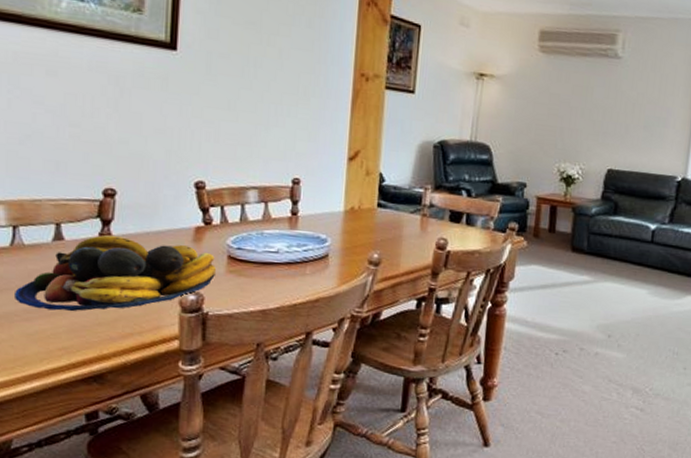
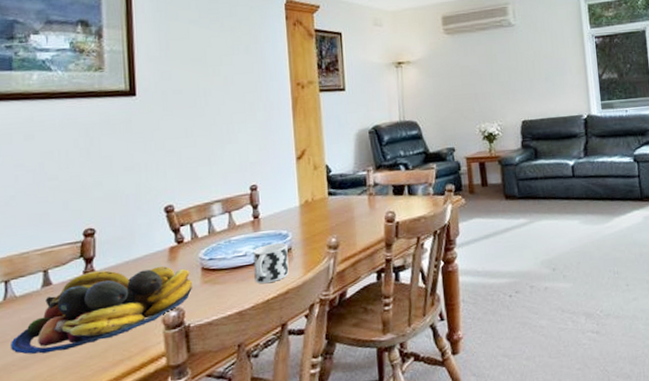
cup: none [284,246,324,287] -> present [253,243,289,284]

